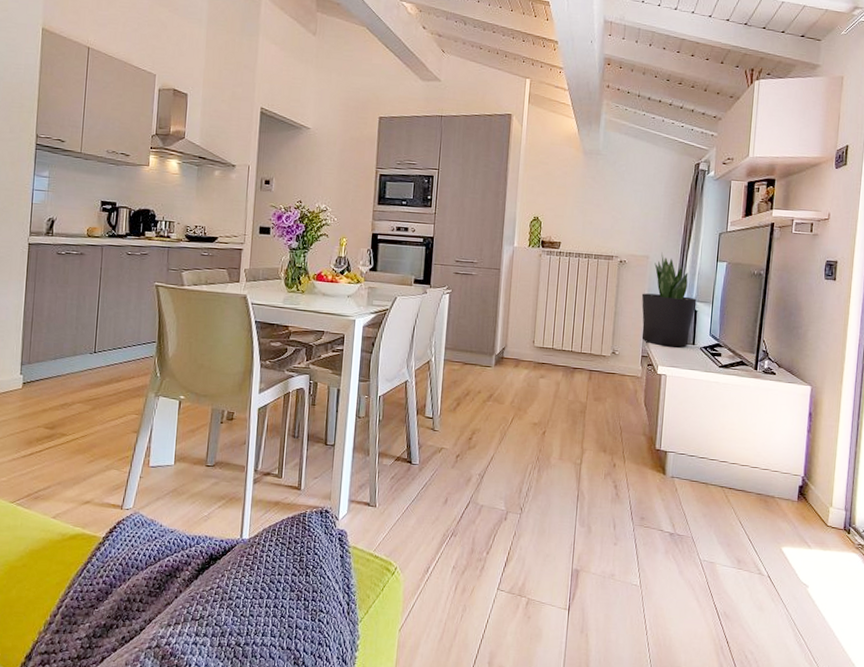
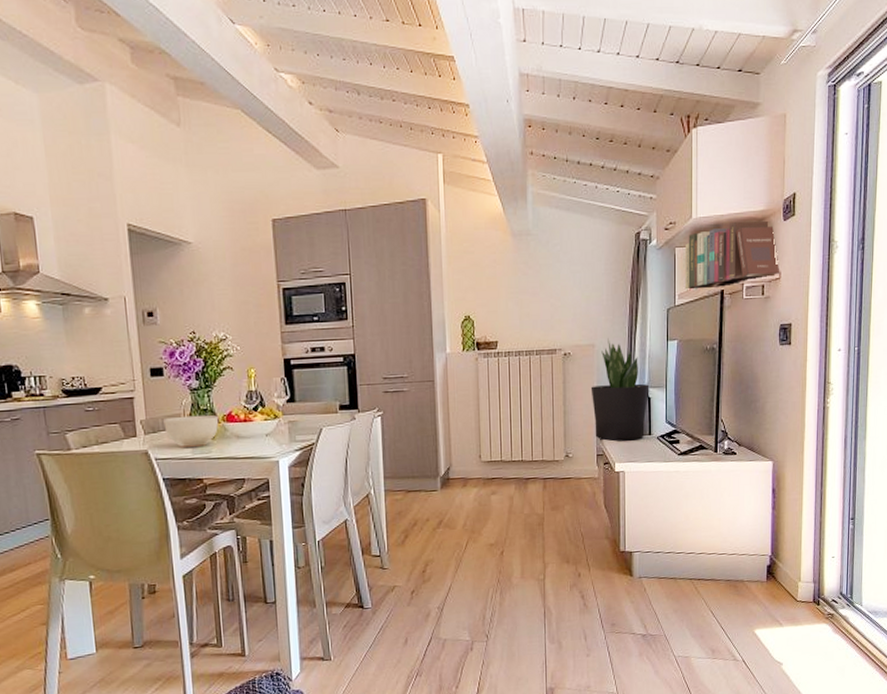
bowl: none [263,269,310,298] -> present [163,414,219,447]
books: none [738,164,829,221] -> present [686,220,780,290]

